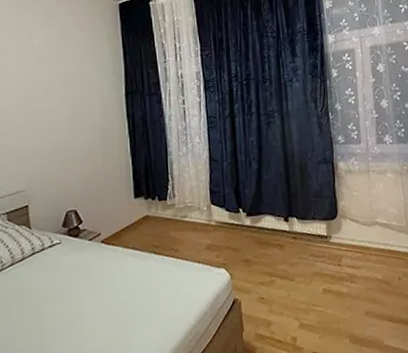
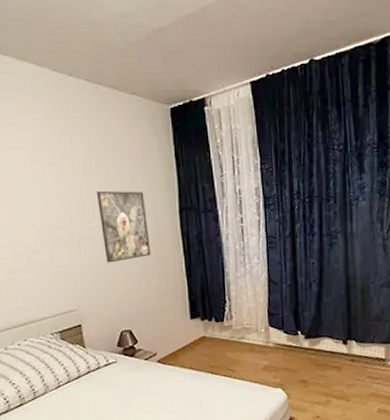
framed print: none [50,77,98,145] -> present [97,190,151,263]

